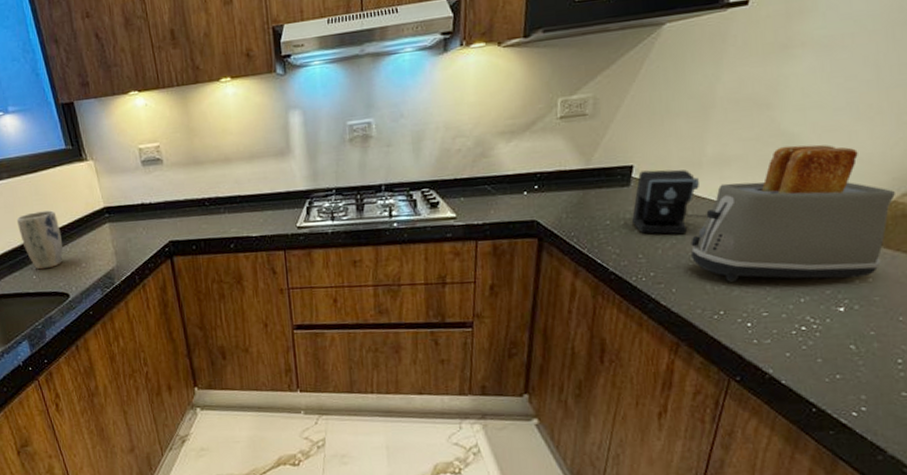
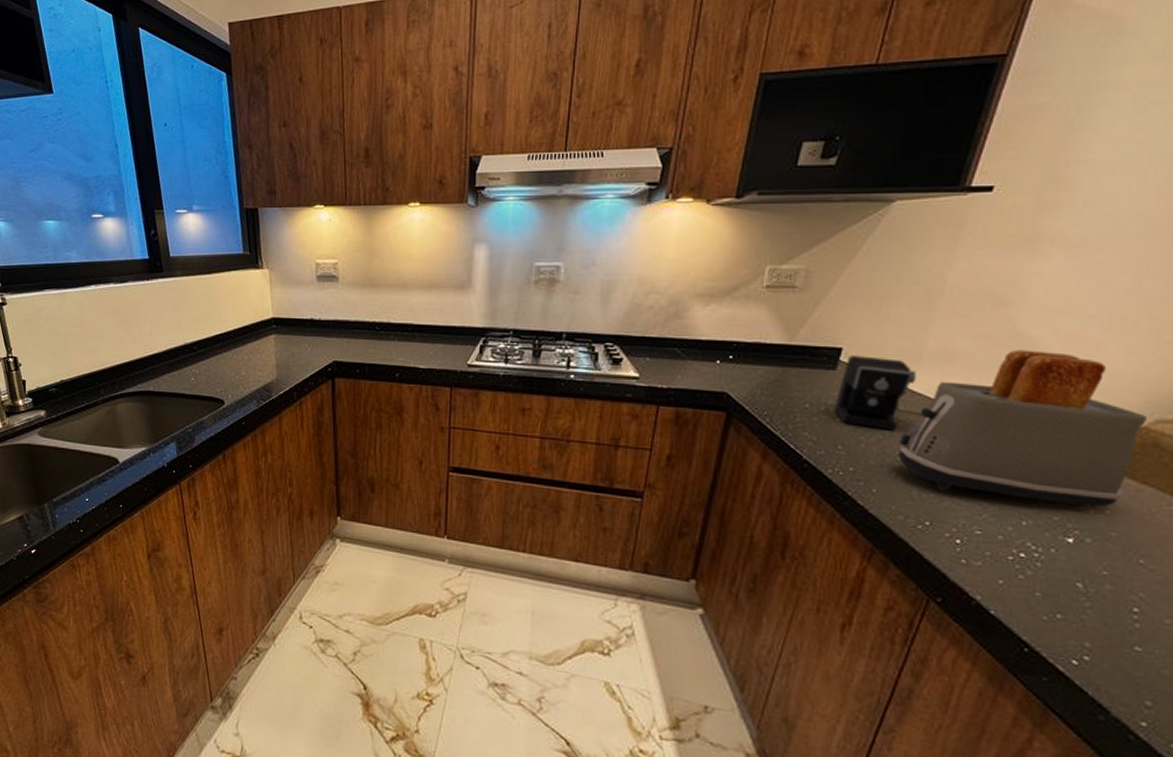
plant pot: present [16,210,63,270] -> none [183,313,226,373]

